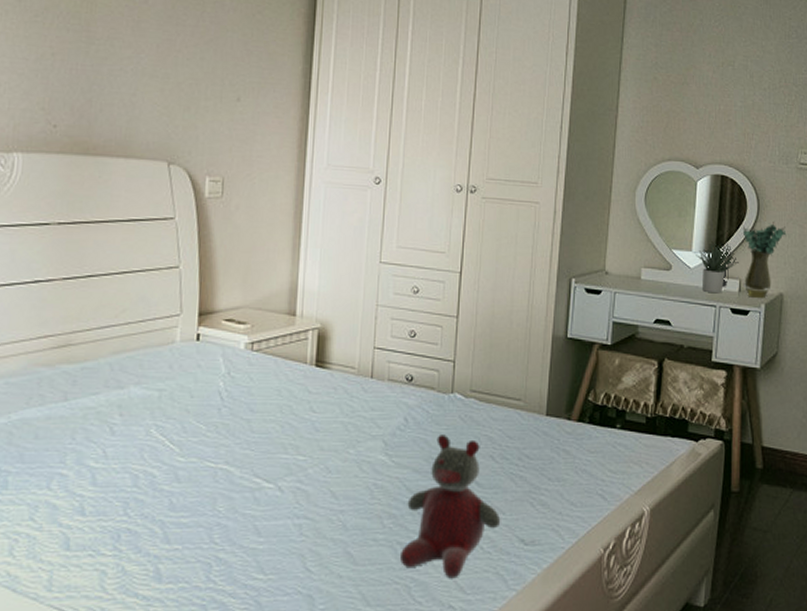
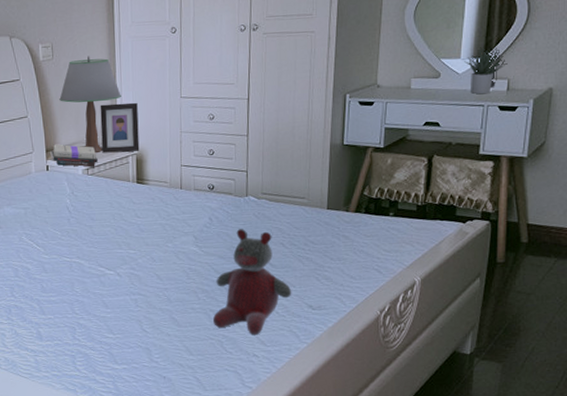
books: none [204,306,267,341] -> present [50,144,98,167]
table lamp: none [225,199,306,322] -> present [59,56,121,152]
picture frame: none [274,261,326,325] -> present [100,102,140,153]
vase: present [742,222,787,299] -> none [512,22,558,95]

